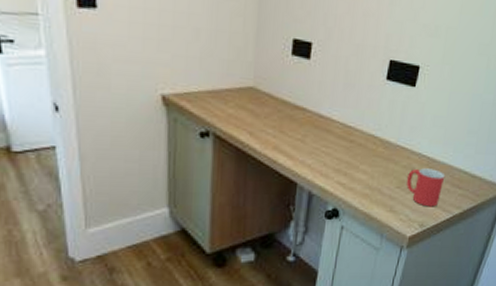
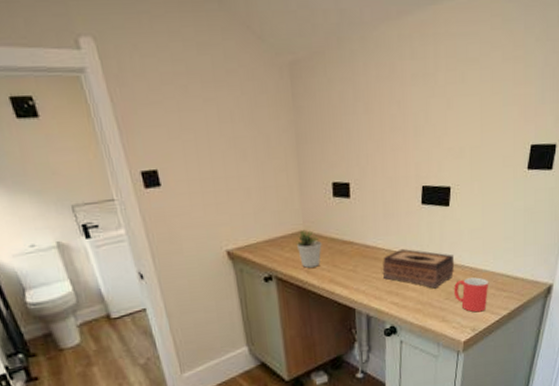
potted plant: none [242,85,272,130] -> present [295,230,322,268]
tissue box: none [333,124,413,174] -> present [382,248,455,289]

